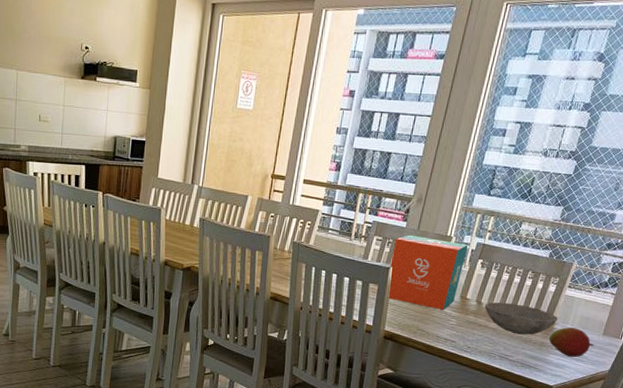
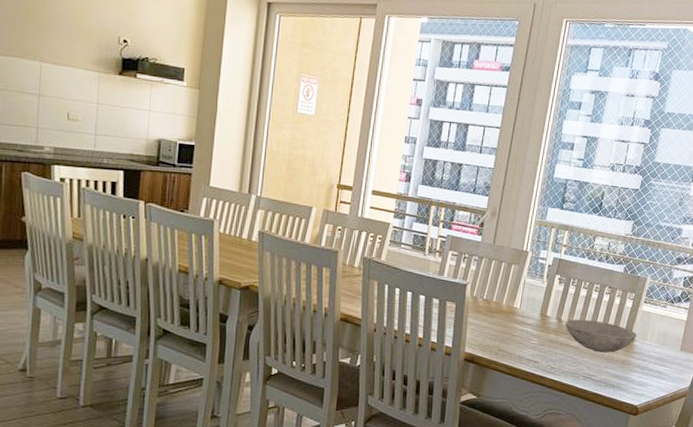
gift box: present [387,234,468,310] -> none [466,249,544,328]
fruit: present [549,327,594,358] -> none [630,344,673,375]

